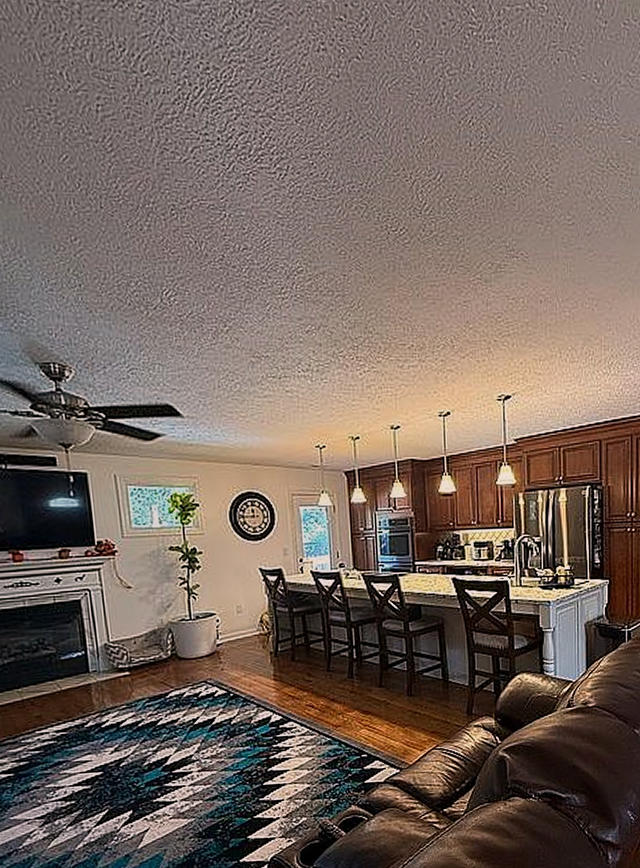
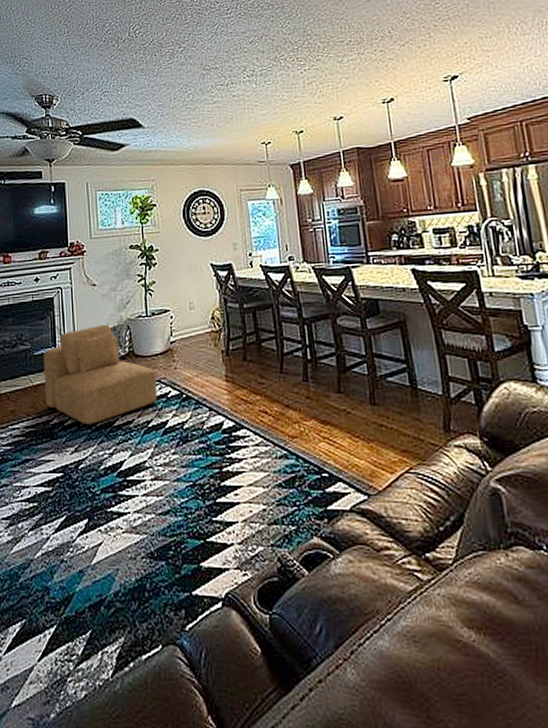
armchair: none [72,627,204,727] -> present [44,324,158,426]

